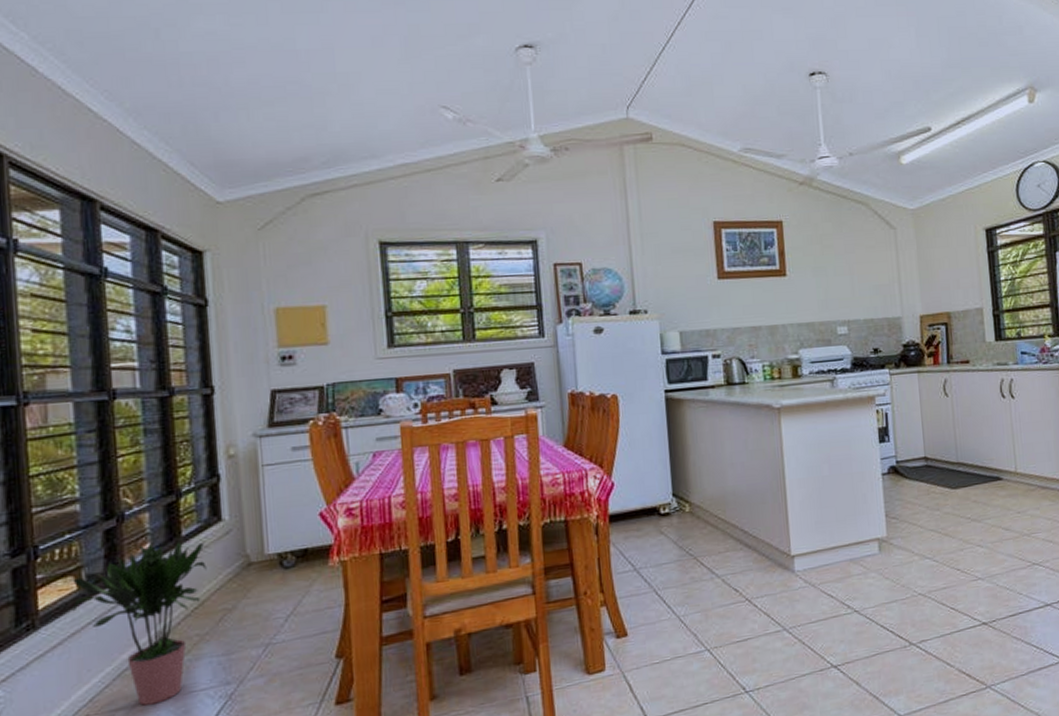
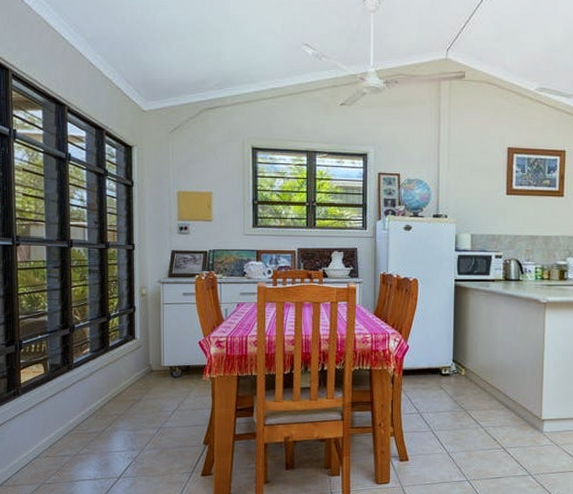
potted plant: present [71,540,207,706] -> none [41,348,124,456]

